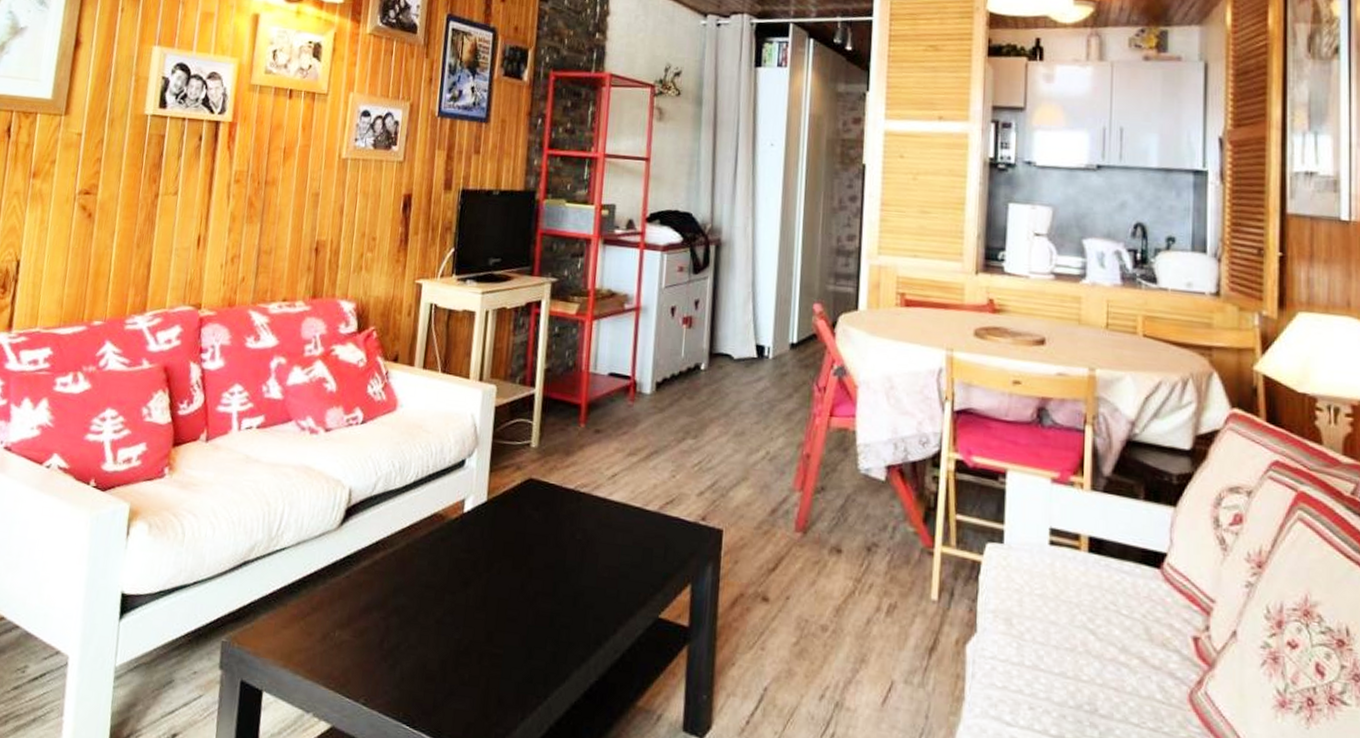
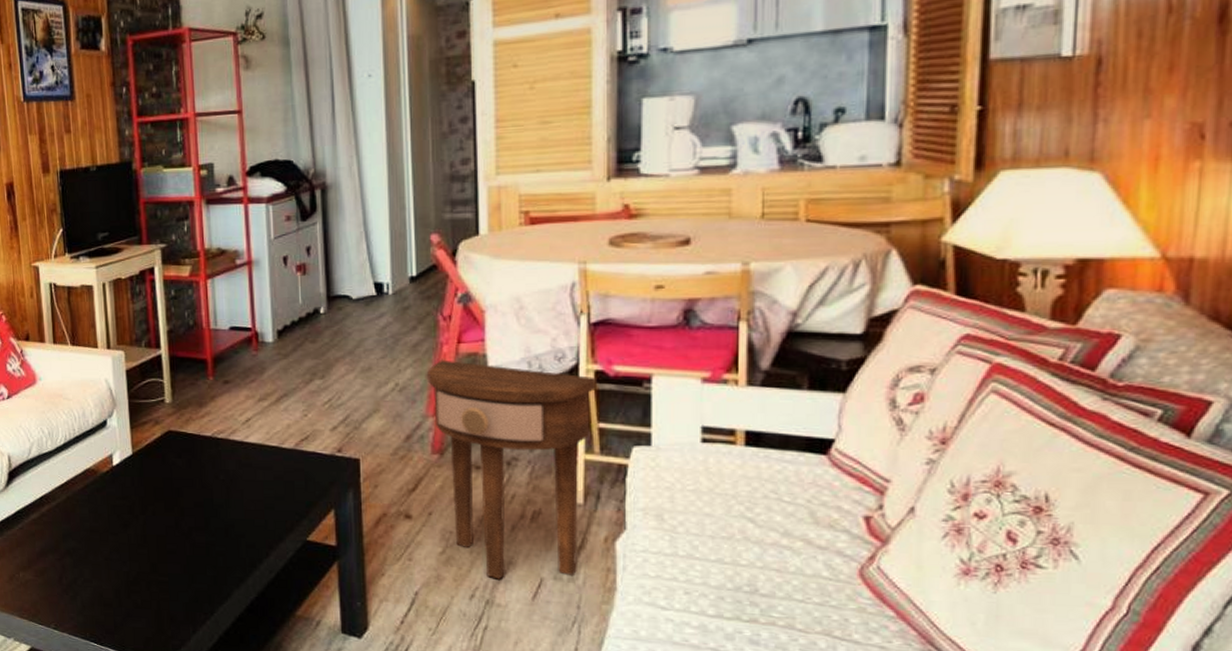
side table: none [798,431,956,681] -> present [427,360,596,580]

